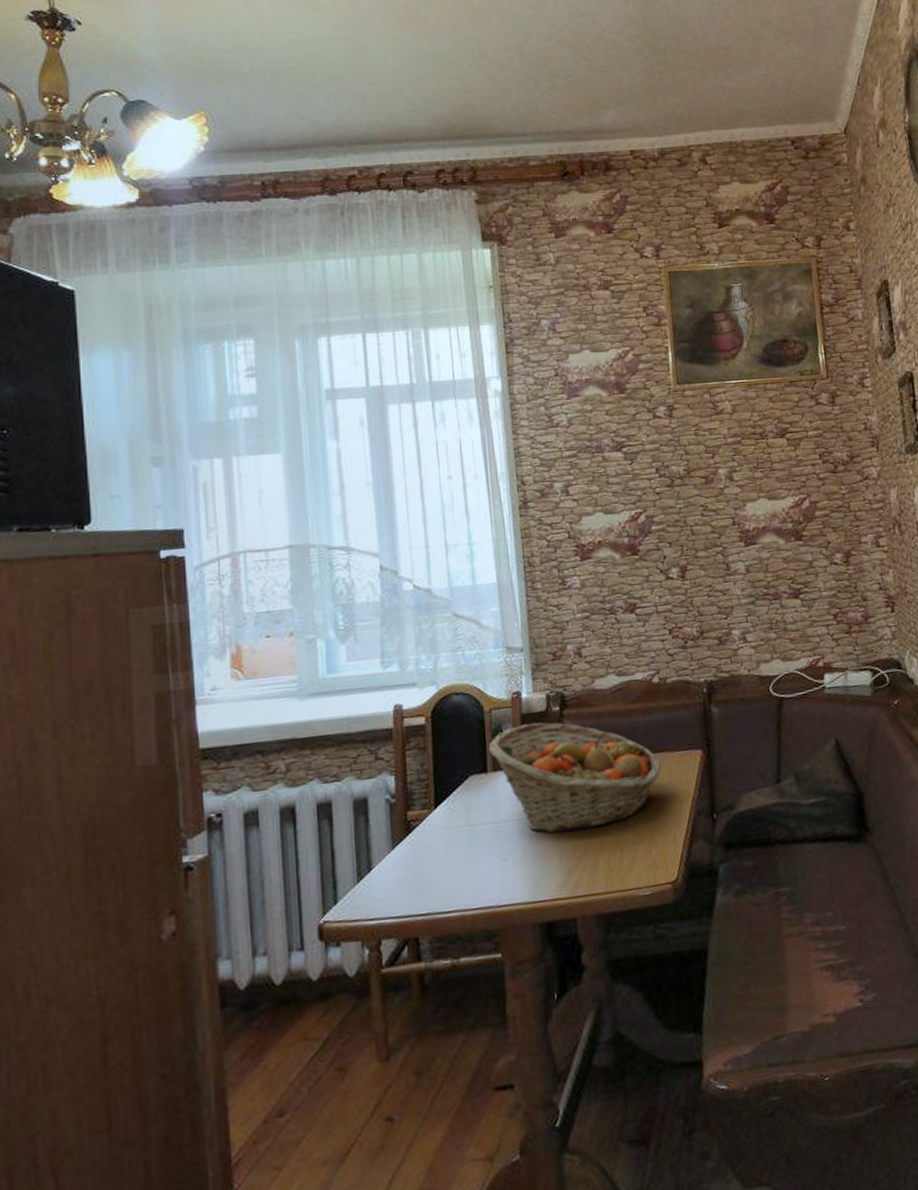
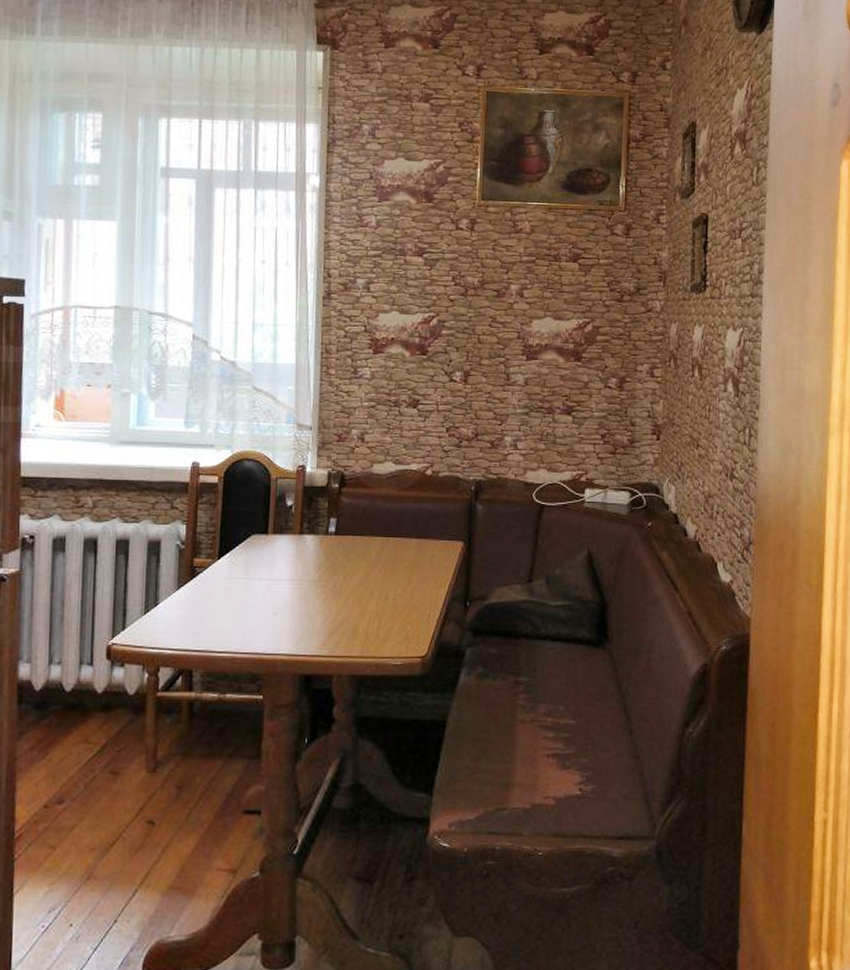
fruit basket: present [488,722,661,833] -> none [271,496,424,598]

